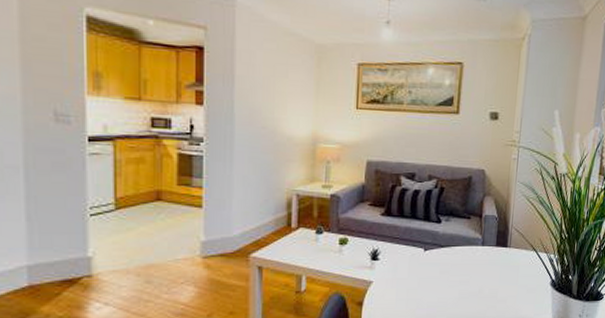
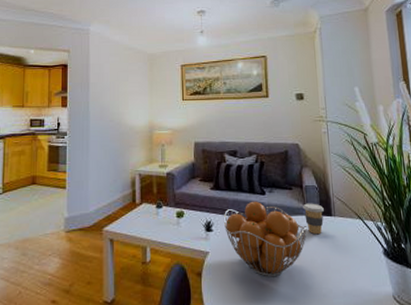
fruit basket: none [392,229,480,307] -> present [223,201,307,277]
coffee cup: none [479,233,500,266] -> present [303,203,324,235]

